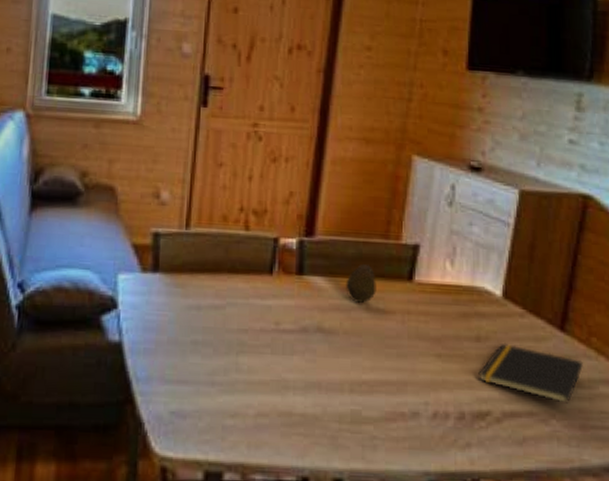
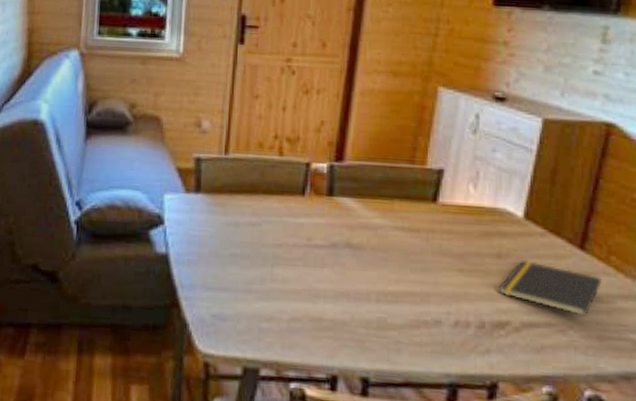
fruit: present [346,264,376,303] -> none [373,187,402,222]

